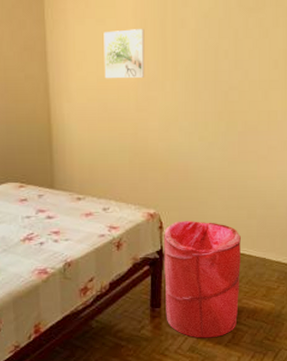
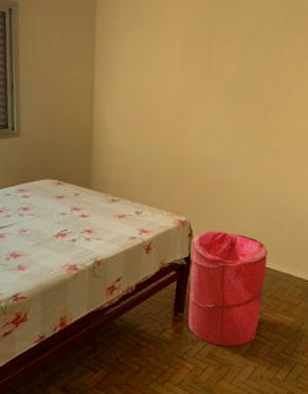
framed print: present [103,29,145,79] -> none [148,39,192,88]

